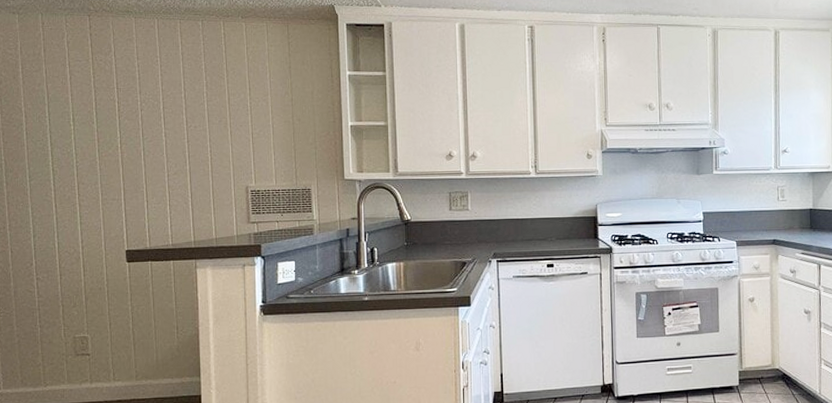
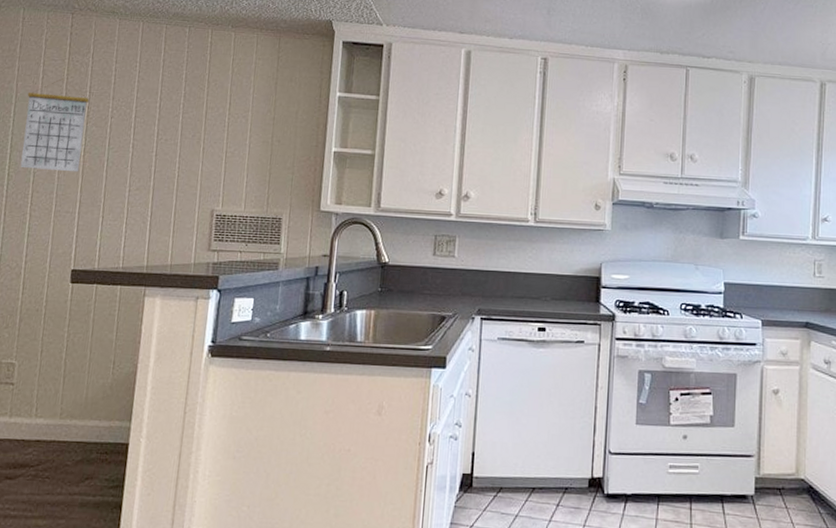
calendar: none [58,77,119,163] -> present [20,79,89,172]

